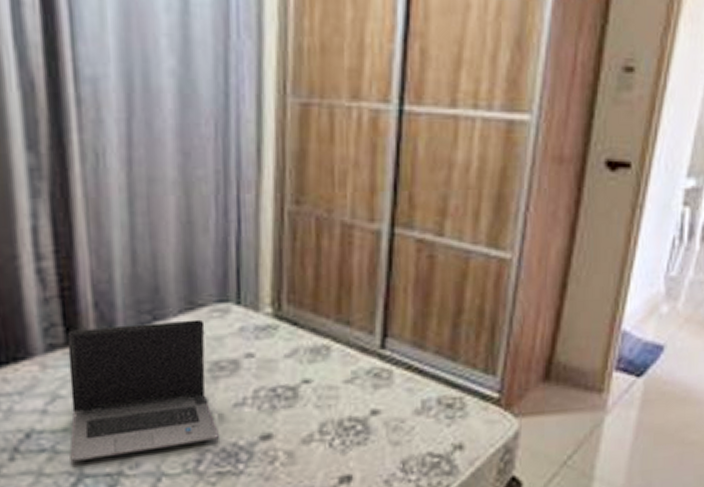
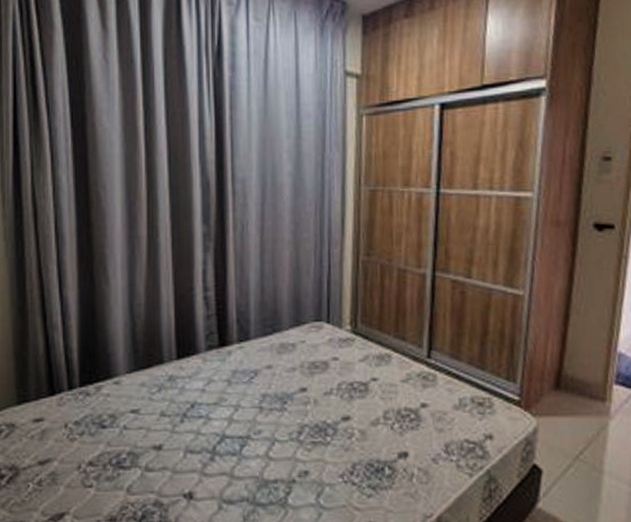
laptop computer: present [67,319,219,463] -> none [217,332,314,427]

